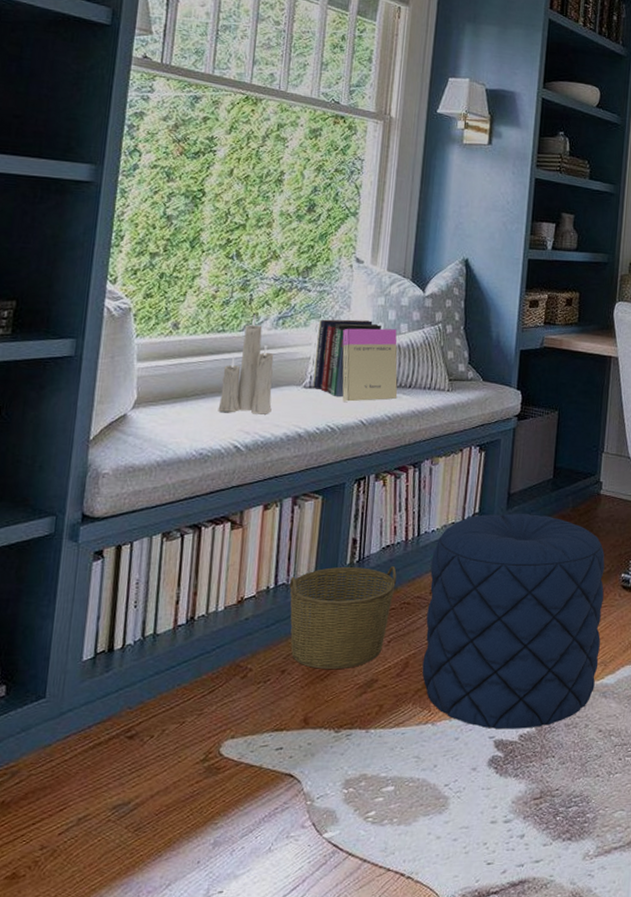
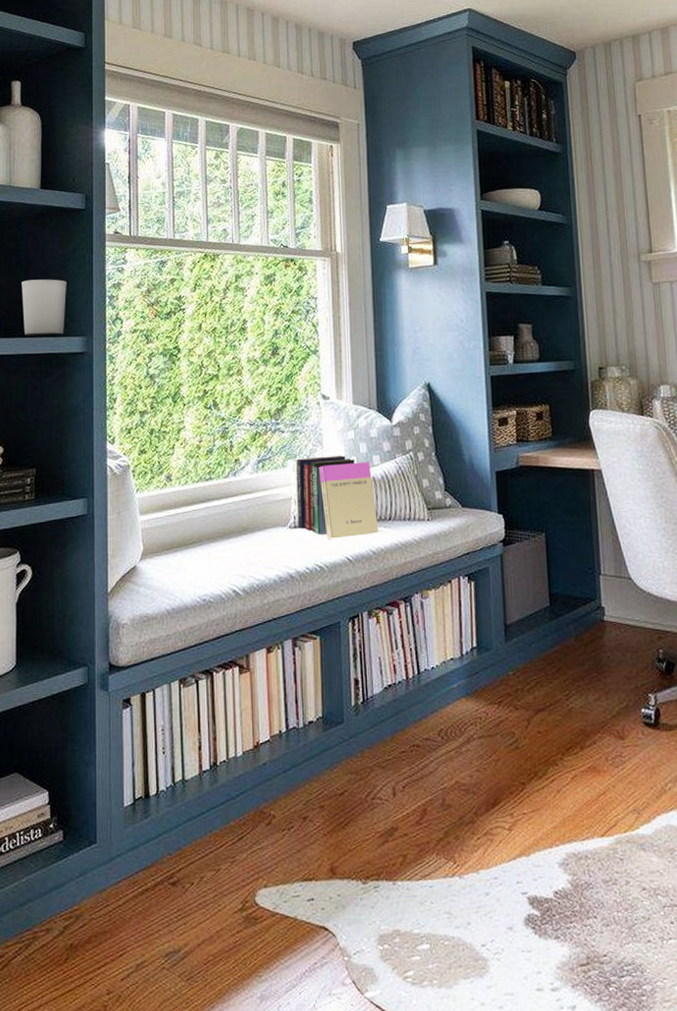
candle holder: none [18,92,79,160] -> present [21,279,68,337]
candle: present [218,314,274,415] -> none [214,459,262,558]
basket: present [288,566,397,670] -> none [299,707,403,817]
pouf: present [422,514,605,729] -> none [435,646,631,885]

